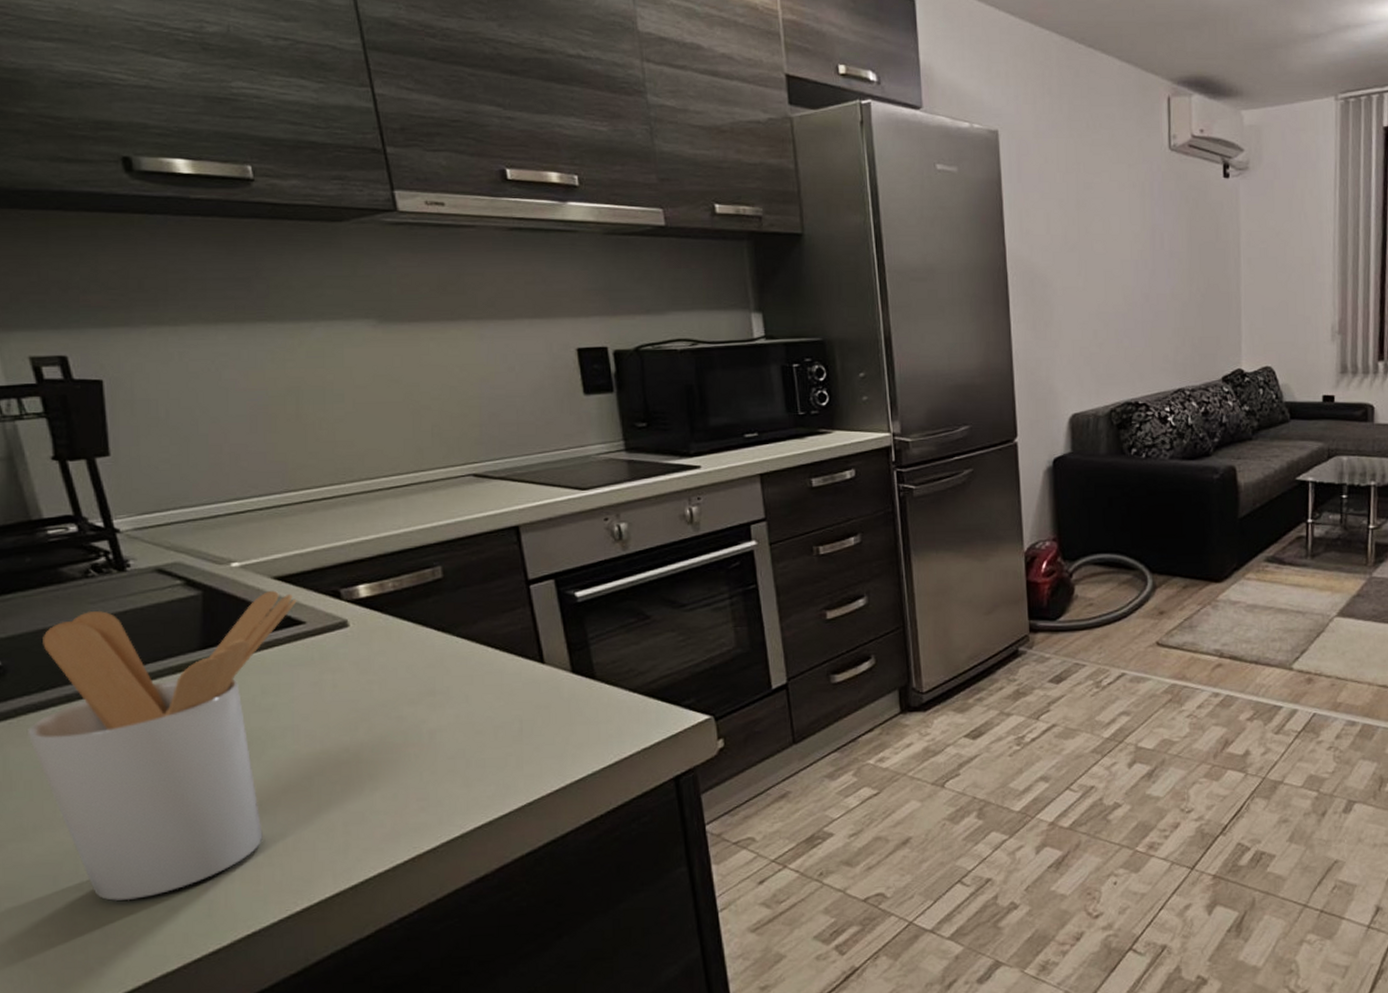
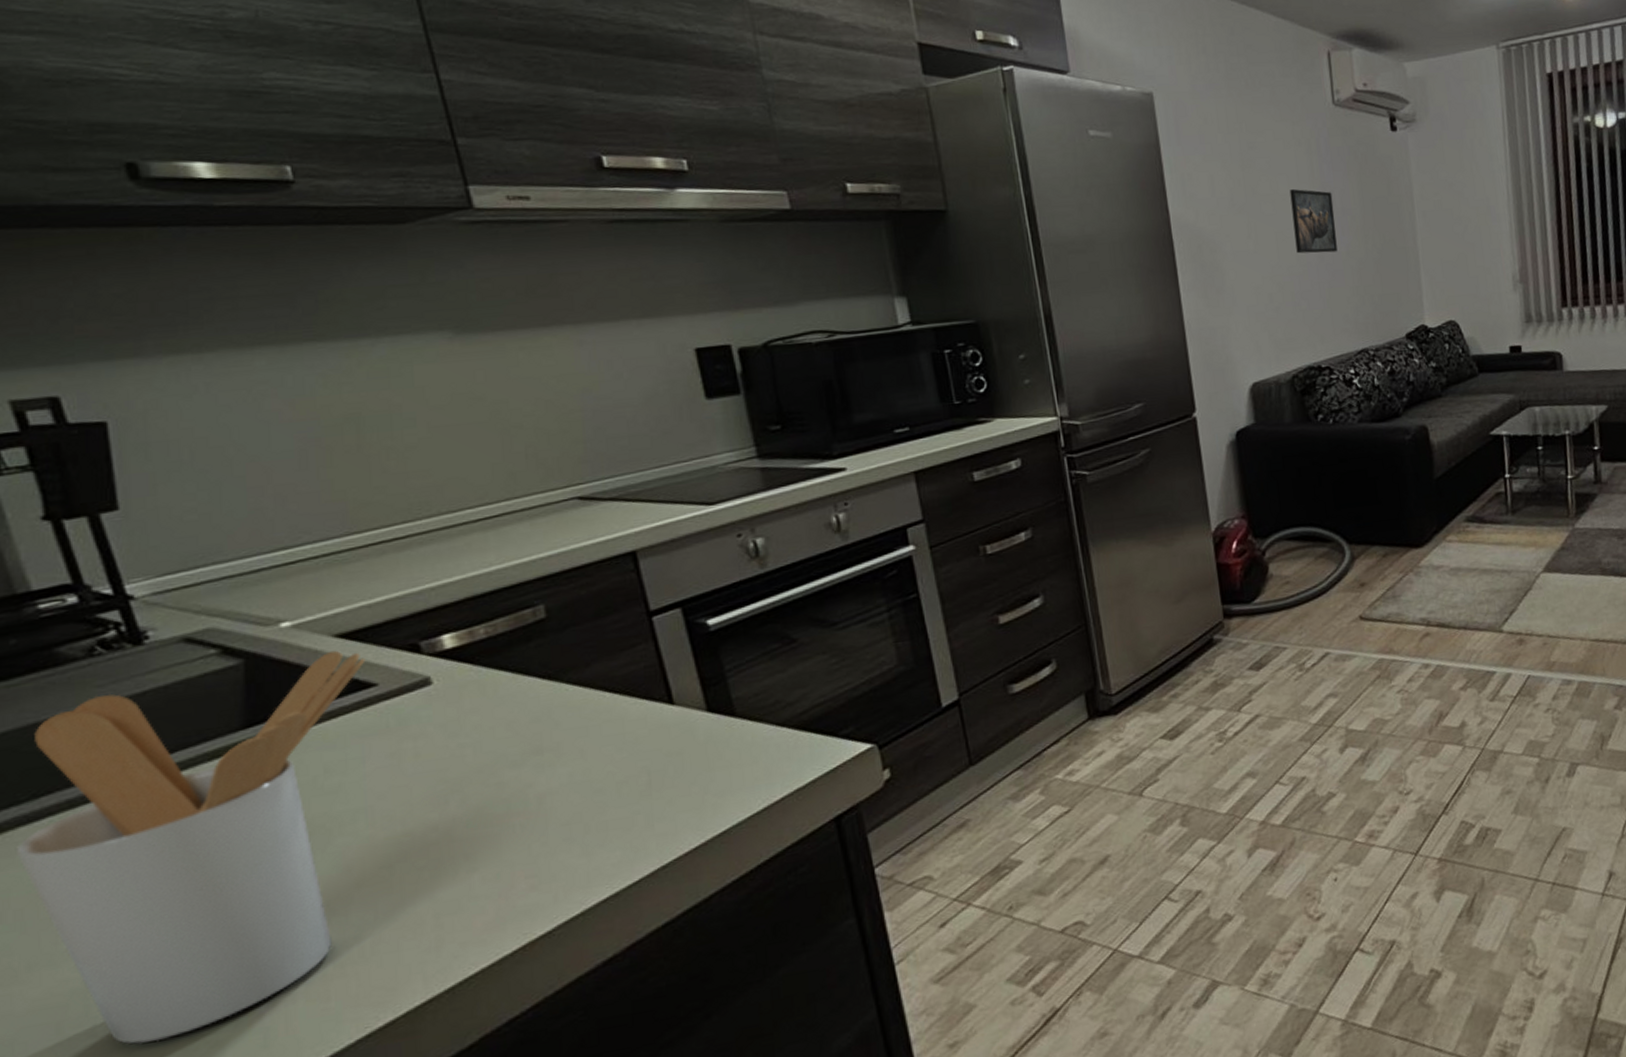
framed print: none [1121,230,1163,294] -> present [1289,189,1338,254]

